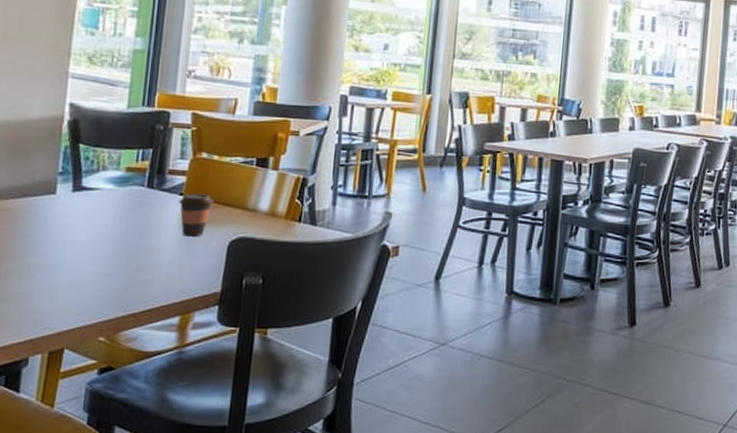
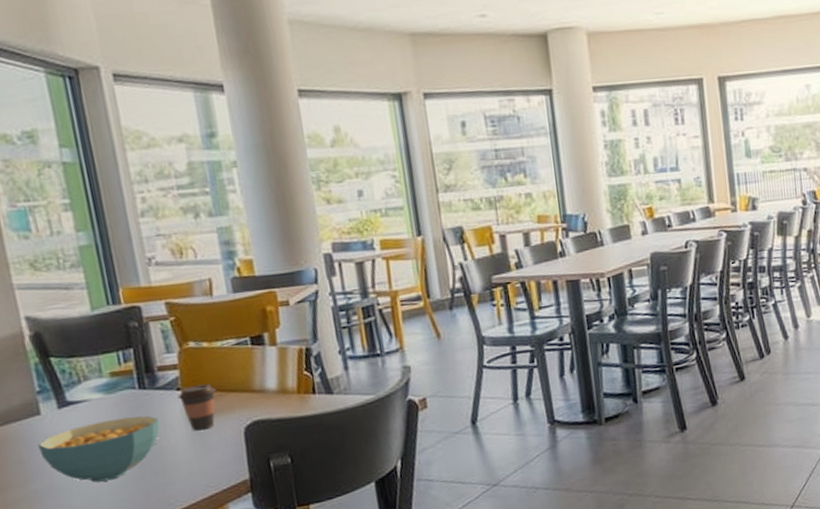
cereal bowl: none [44,210,156,268] -> present [38,415,160,483]

